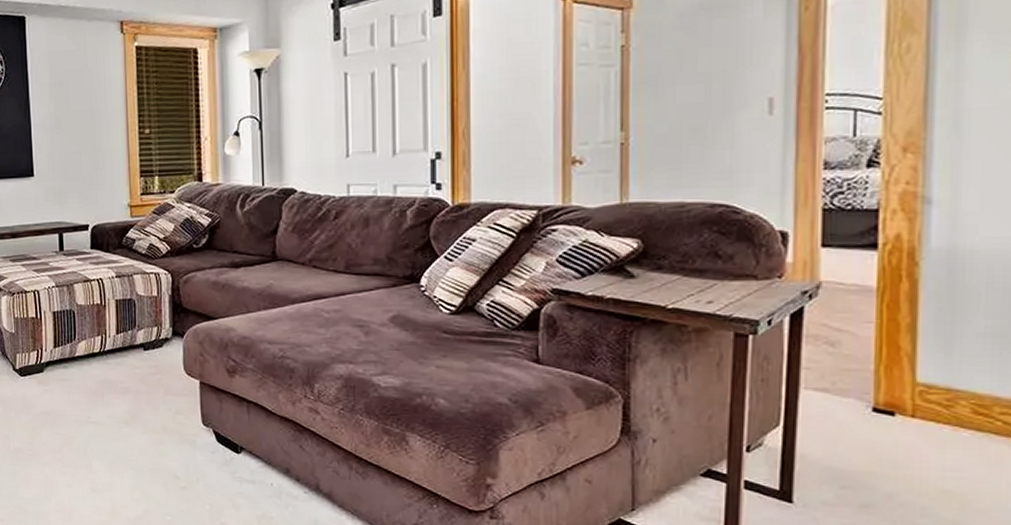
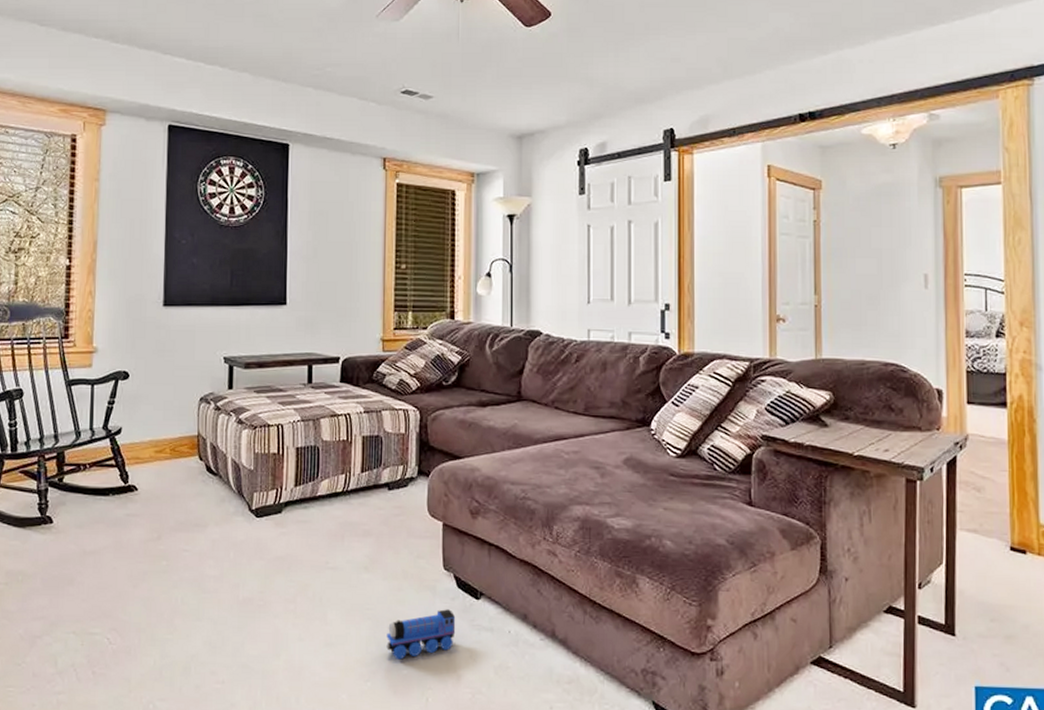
toy train: none [150,462,217,507] -> present [386,609,456,660]

